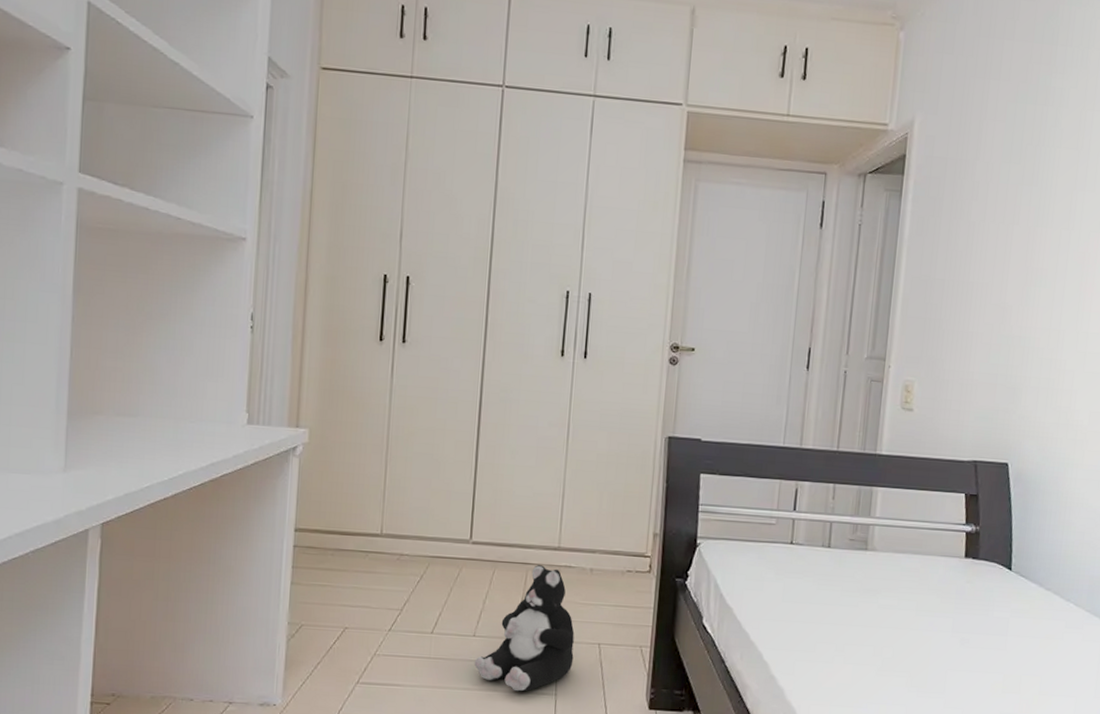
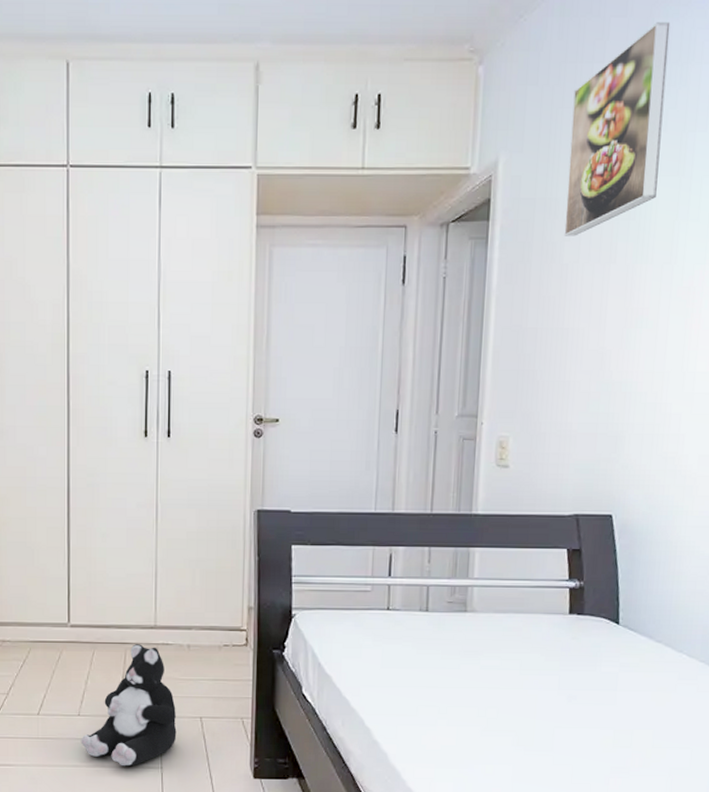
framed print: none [972,9,1074,197] -> present [564,22,670,236]

